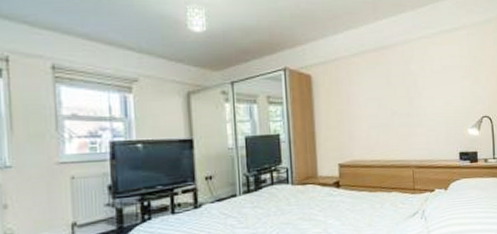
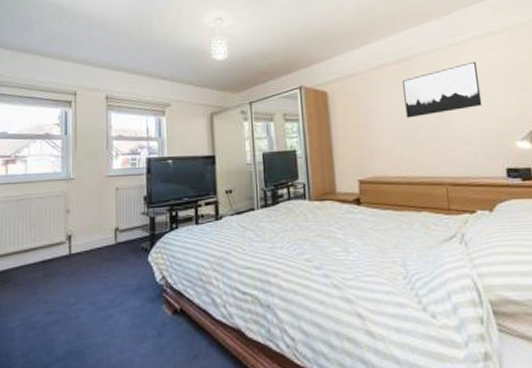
wall art: none [381,54,445,105] -> present [403,61,482,118]

